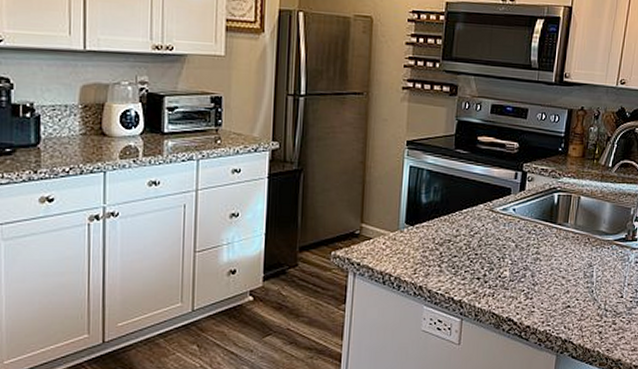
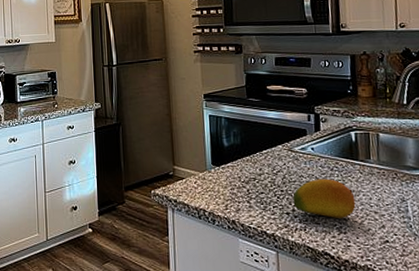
fruit: none [485,242,547,283] -> present [292,179,356,218]

